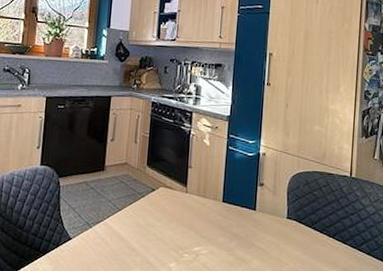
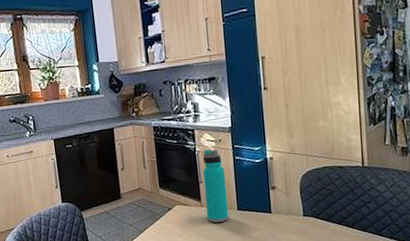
water bottle: none [190,134,216,212] -> present [202,149,229,223]

